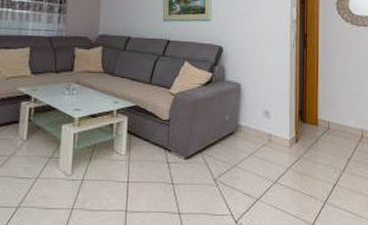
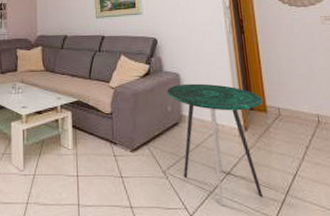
side table: none [226,94,315,213] -> present [166,83,263,207]

